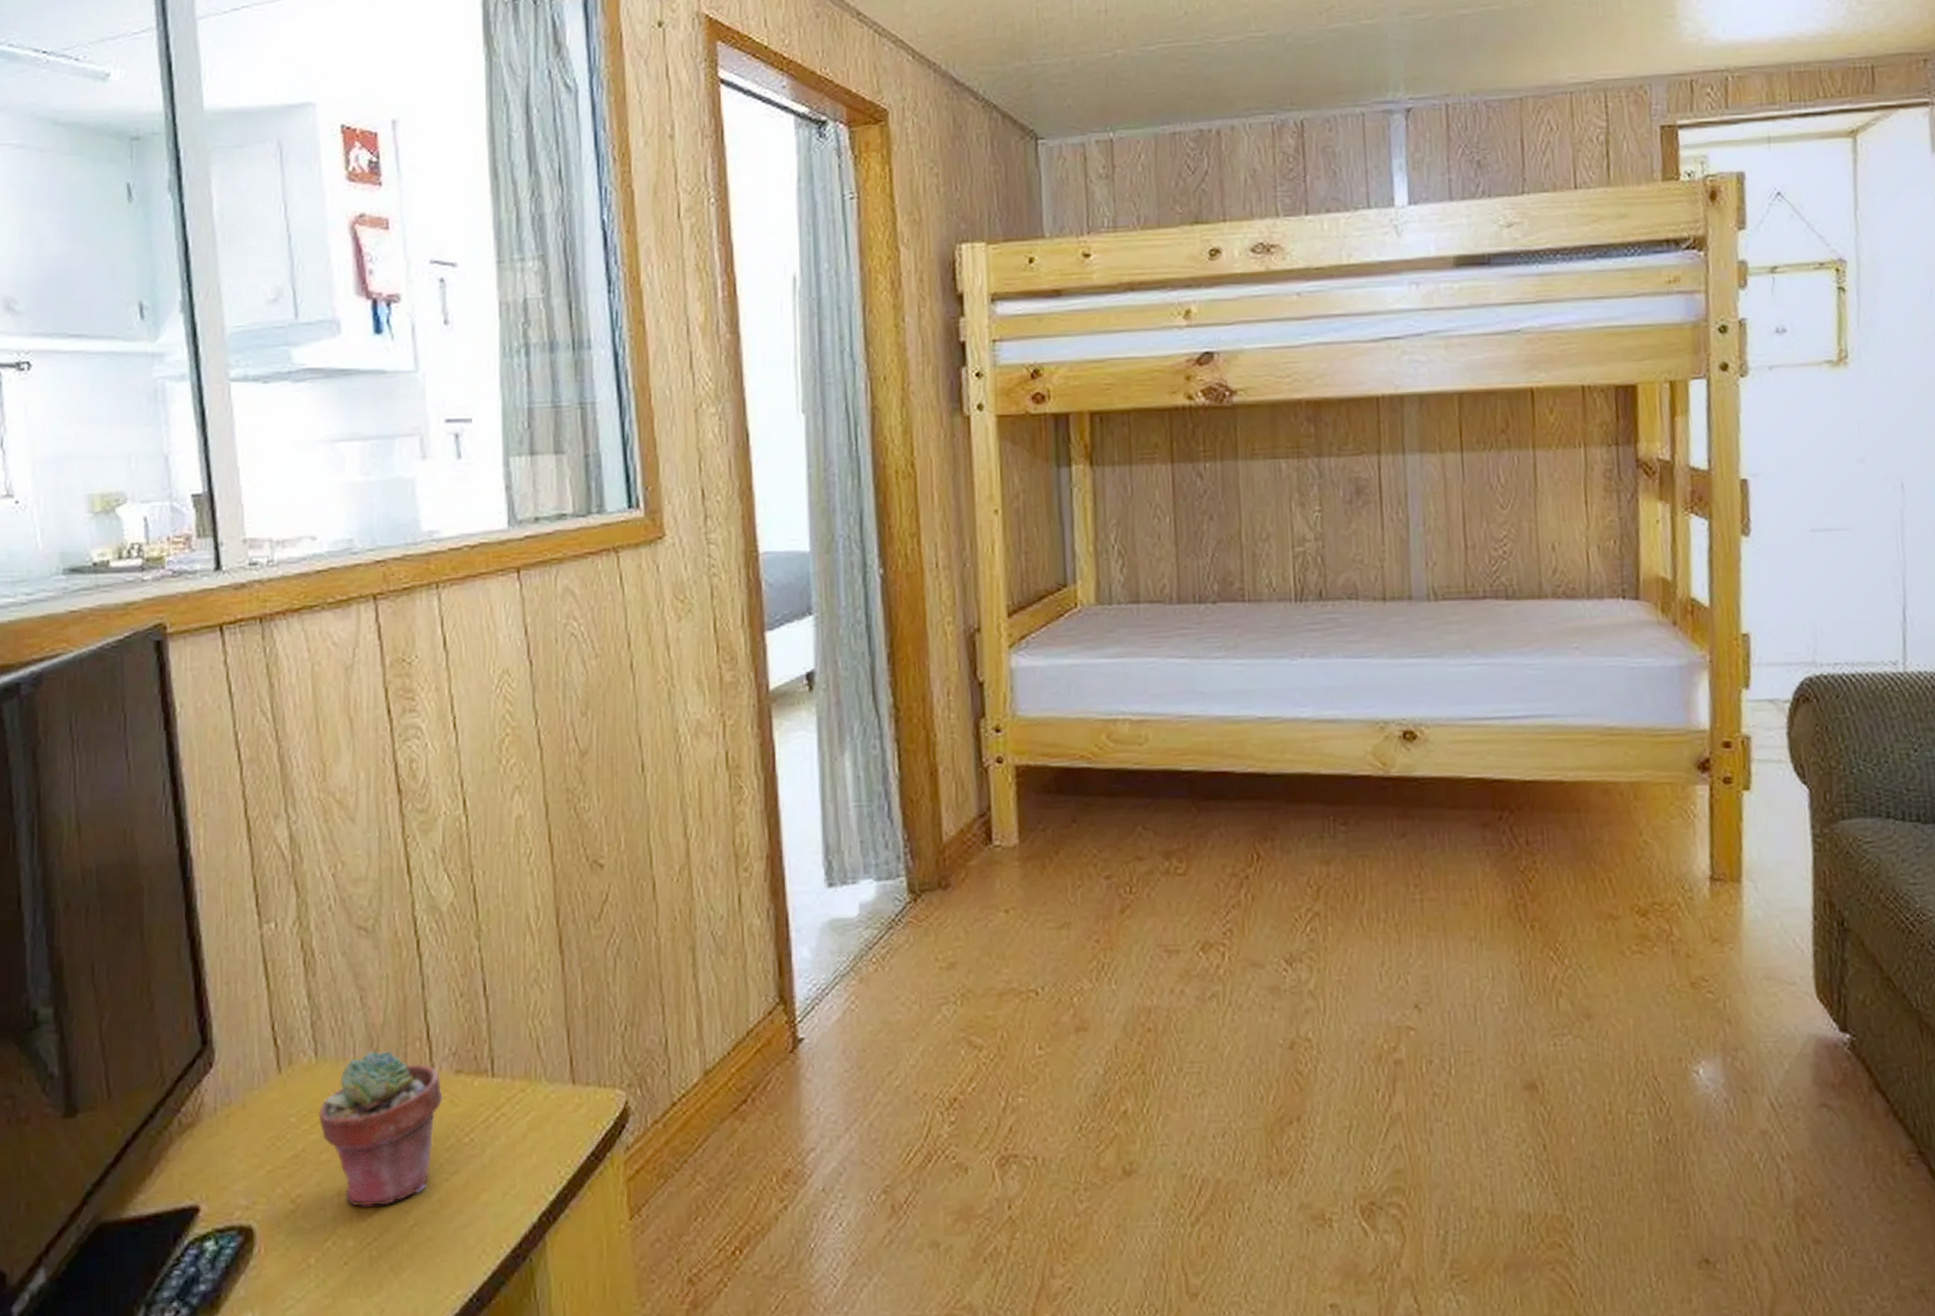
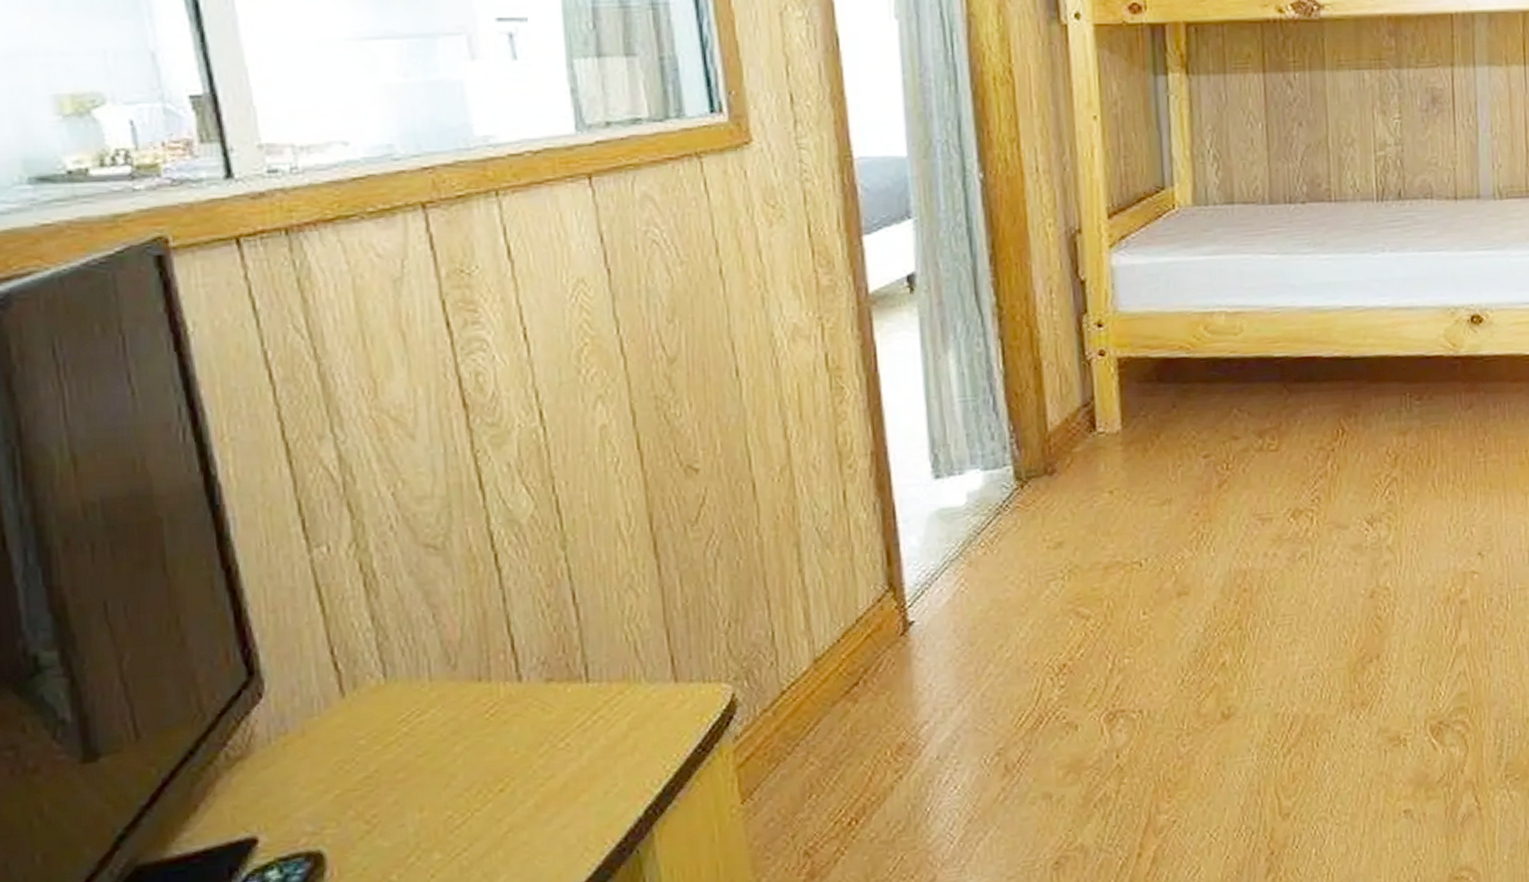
potted succulent: present [318,1050,443,1207] -> none [391,665,533,820]

